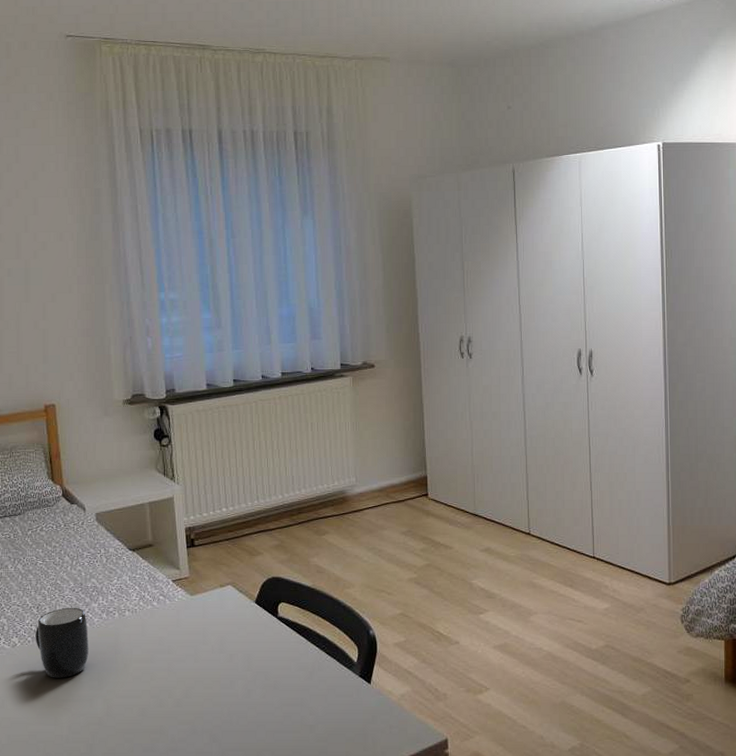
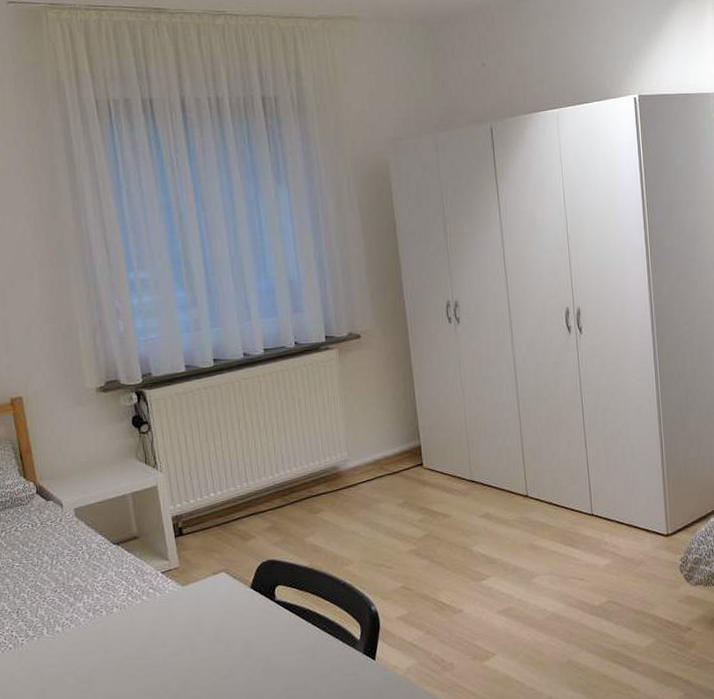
mug: present [35,607,89,678] -> none [16,608,77,685]

